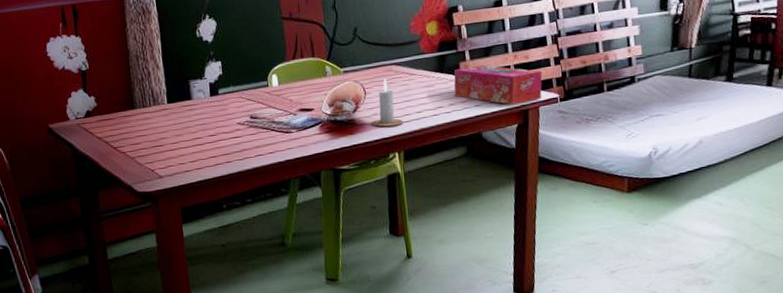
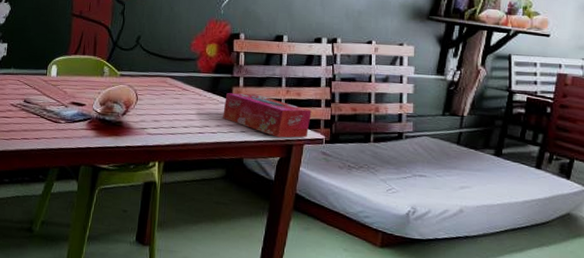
candle: present [370,79,404,127] -> none [137,89,169,136]

